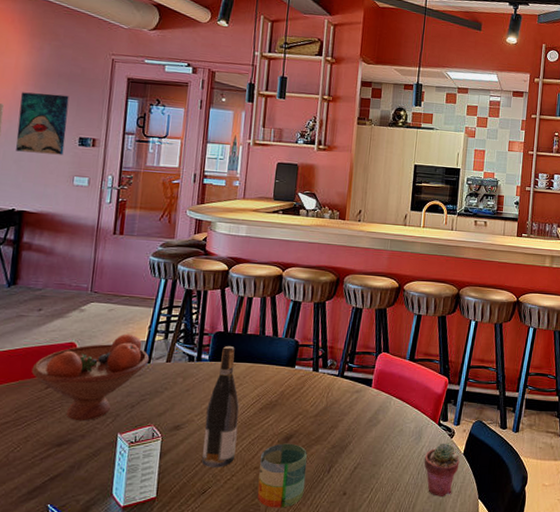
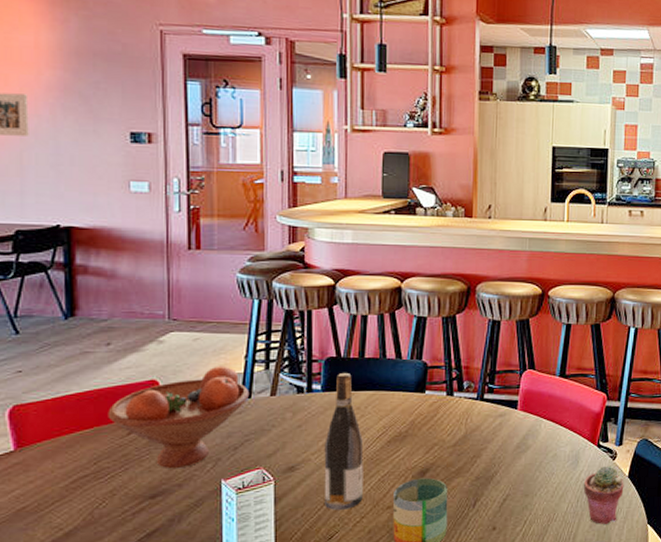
wall art: present [15,92,69,155] -> none [47,78,113,156]

